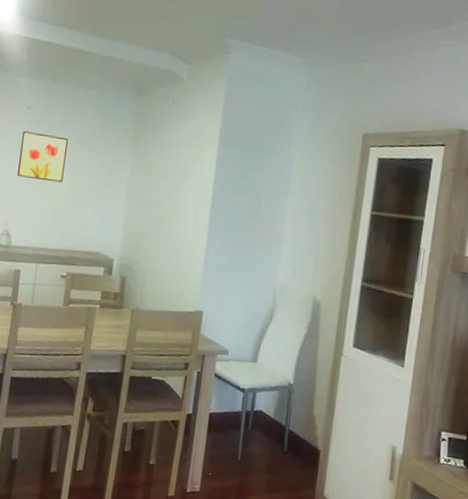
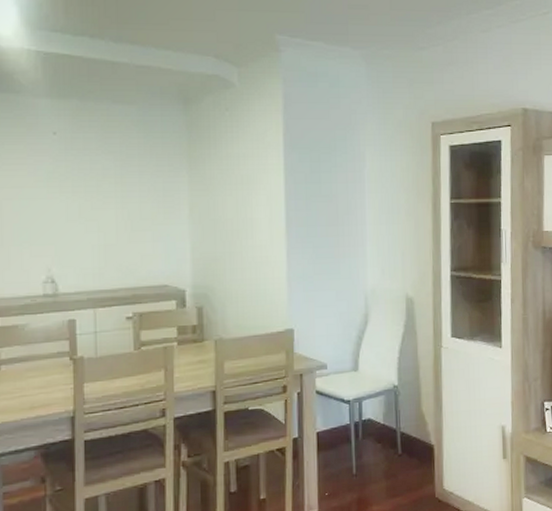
wall art: present [17,131,68,183] -> none [52,161,111,214]

